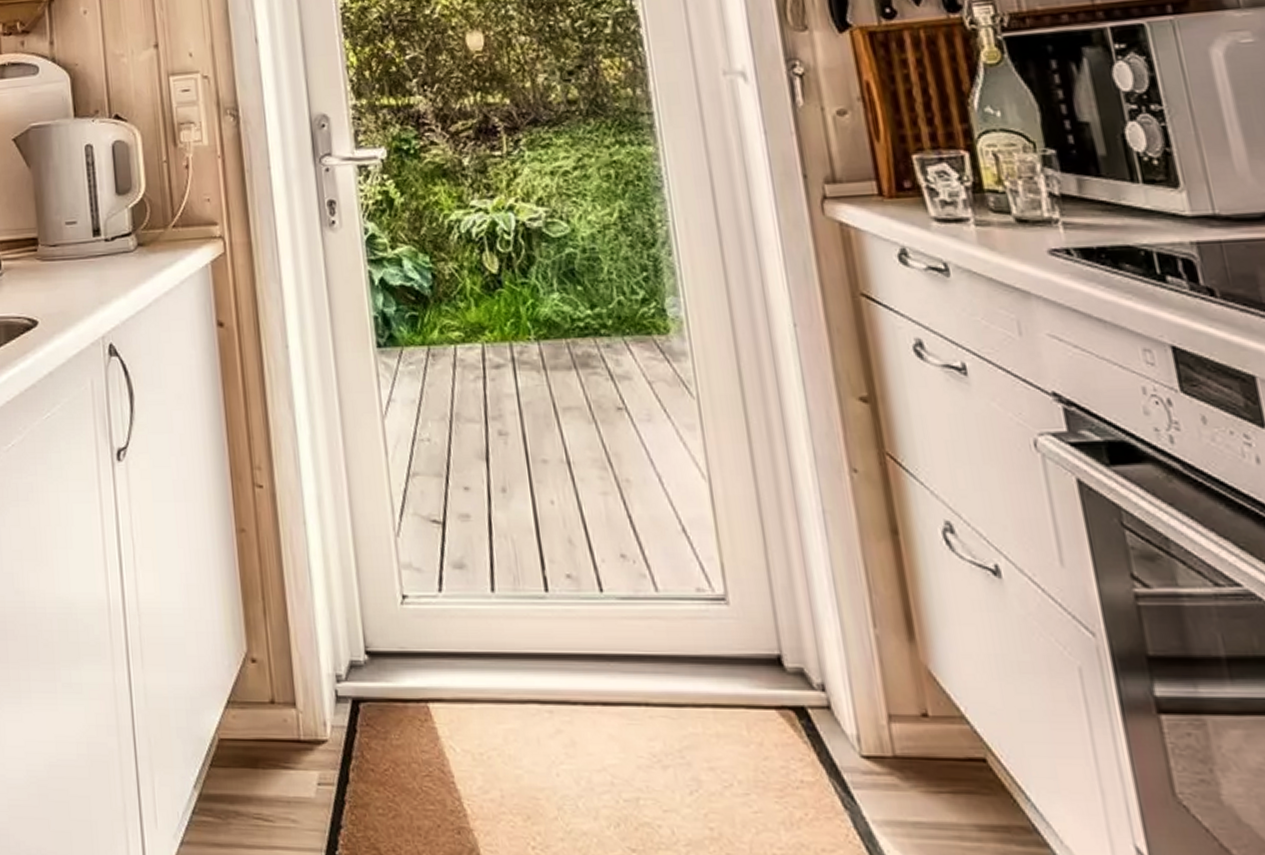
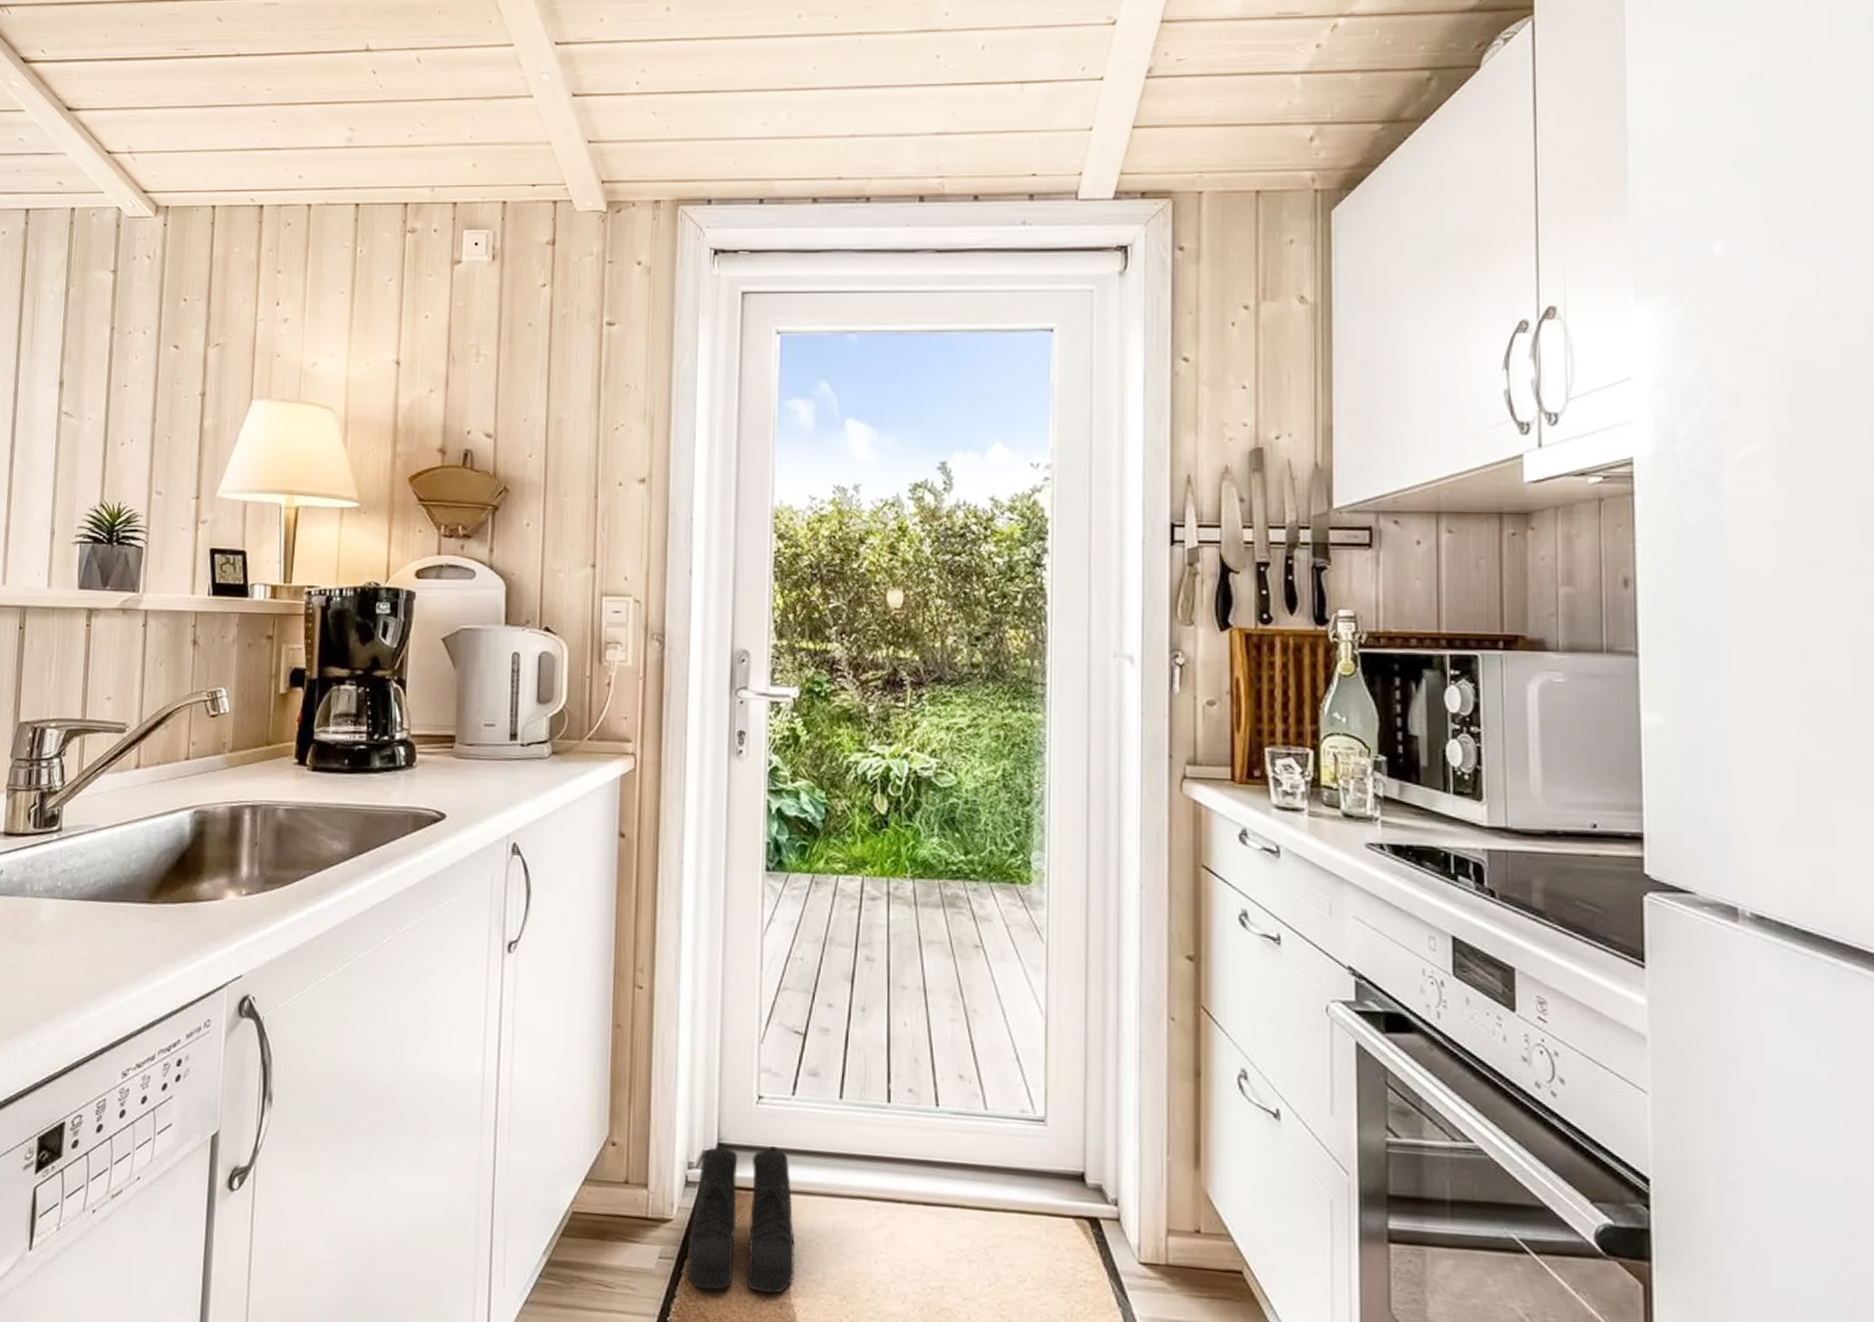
boots: none [346,651,470,818] -> present [687,1143,796,1294]

